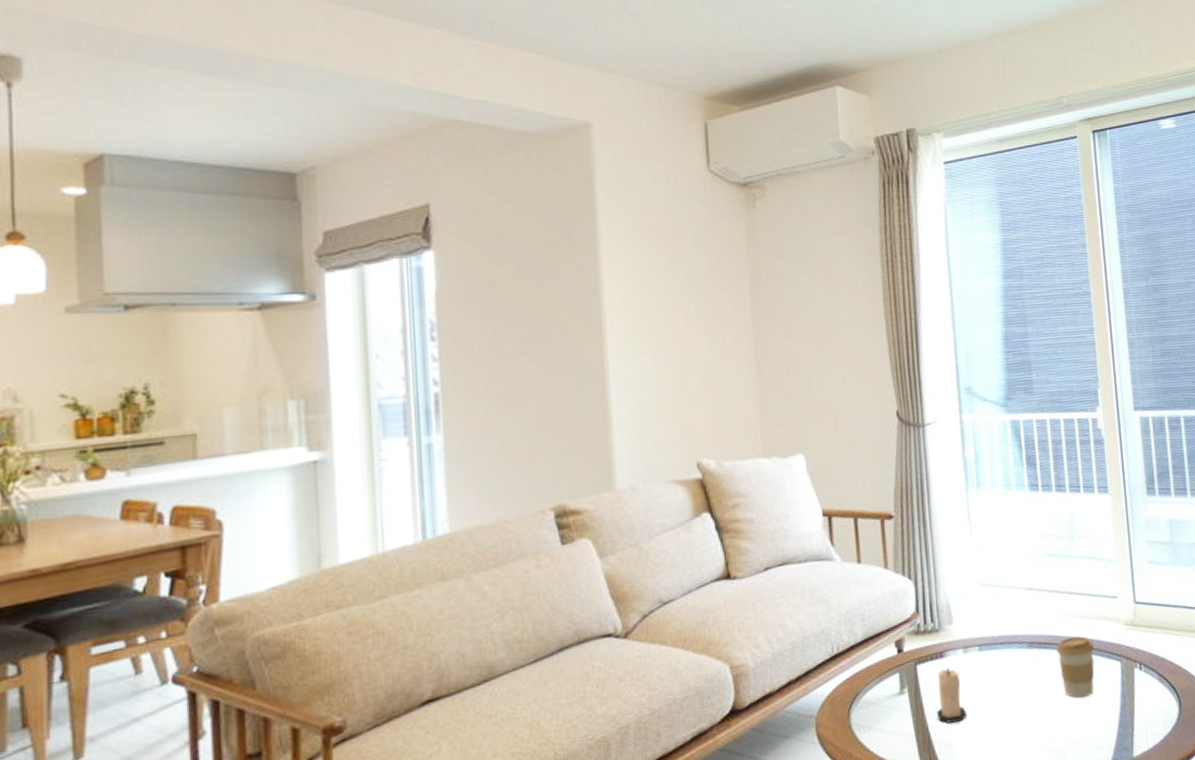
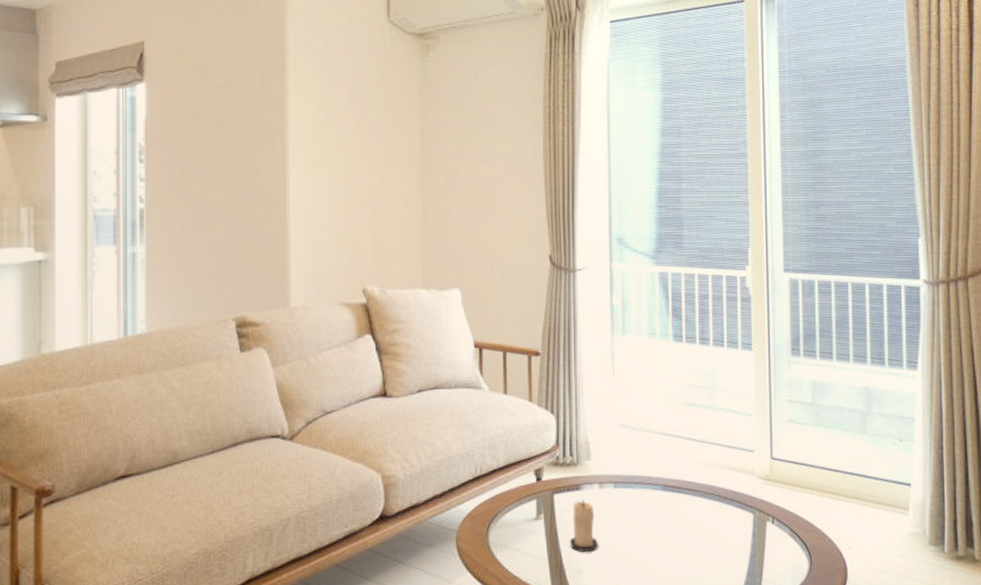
coffee cup: present [1056,636,1095,698] -> none [689,484,728,544]

